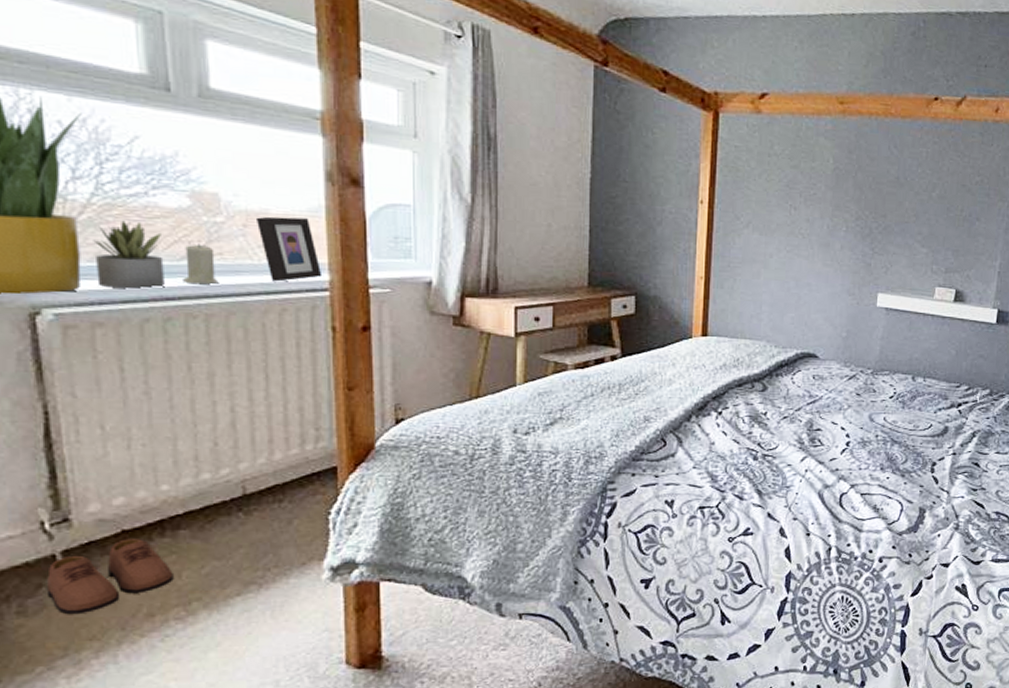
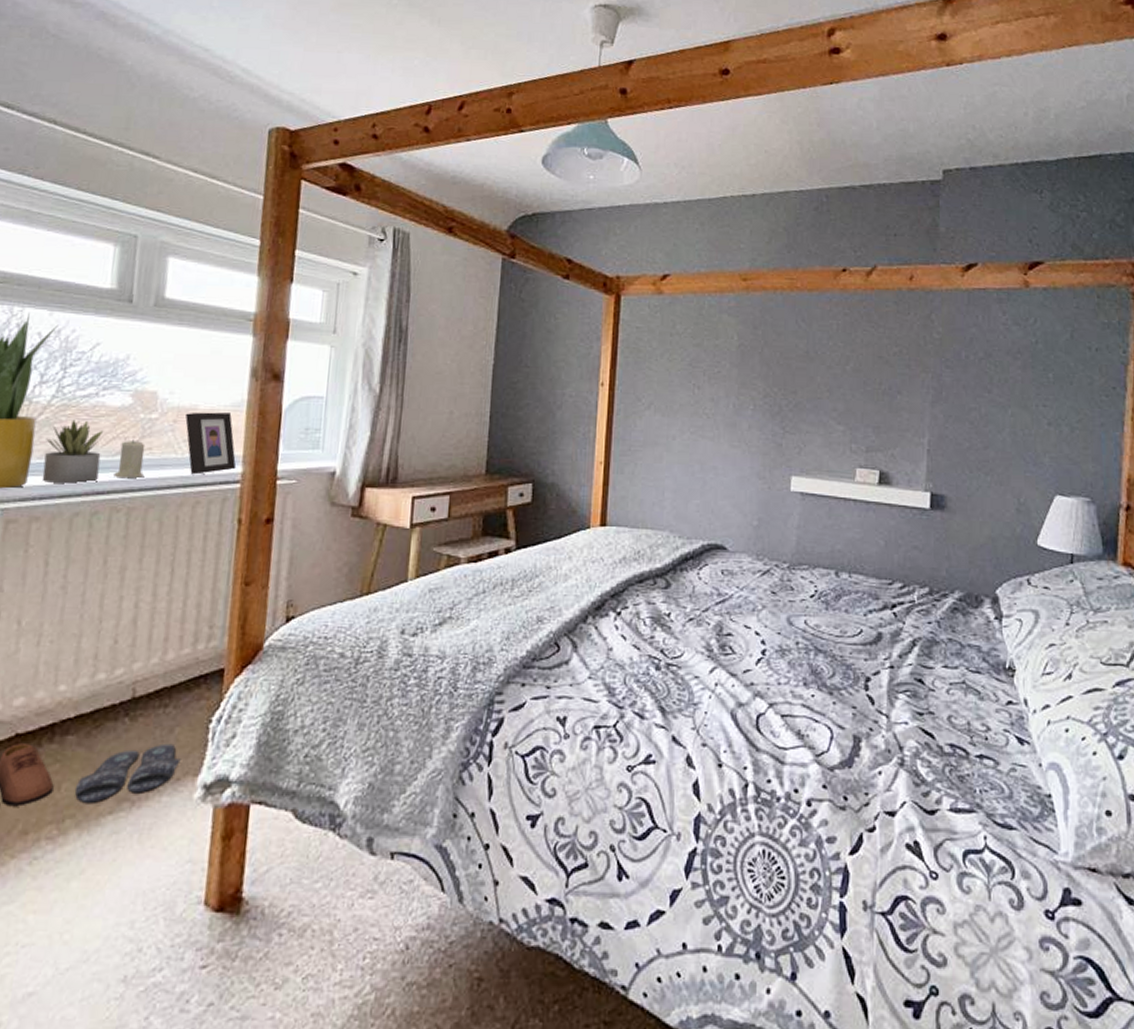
slippers: none [196,534,304,587] -> present [74,743,181,803]

